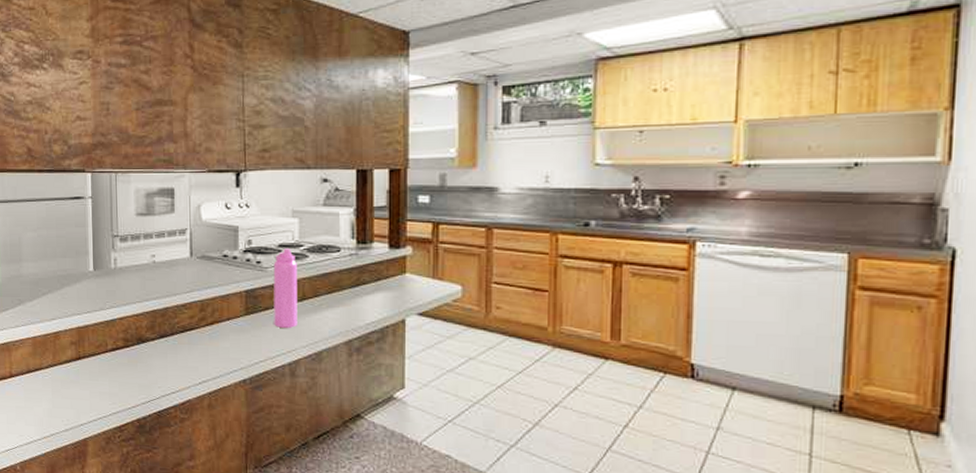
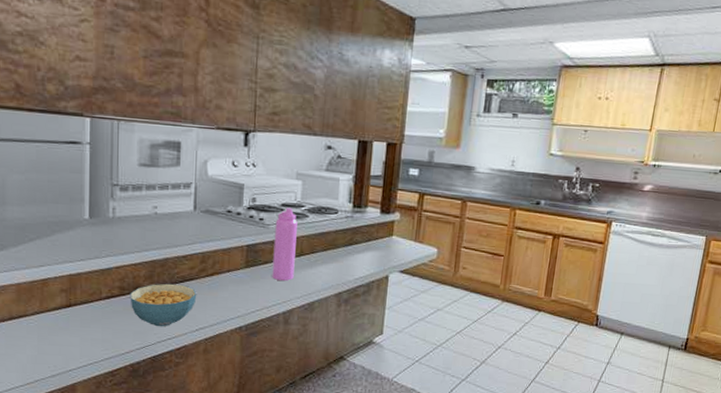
cereal bowl: none [133,334,198,380] -> present [130,283,197,327]

